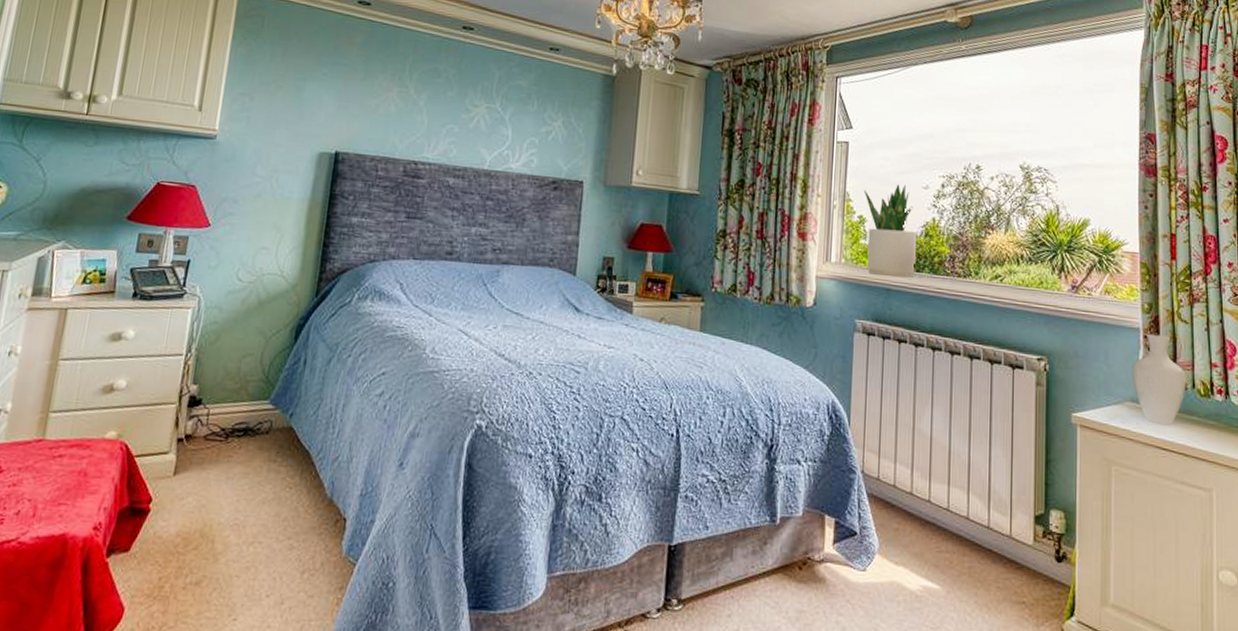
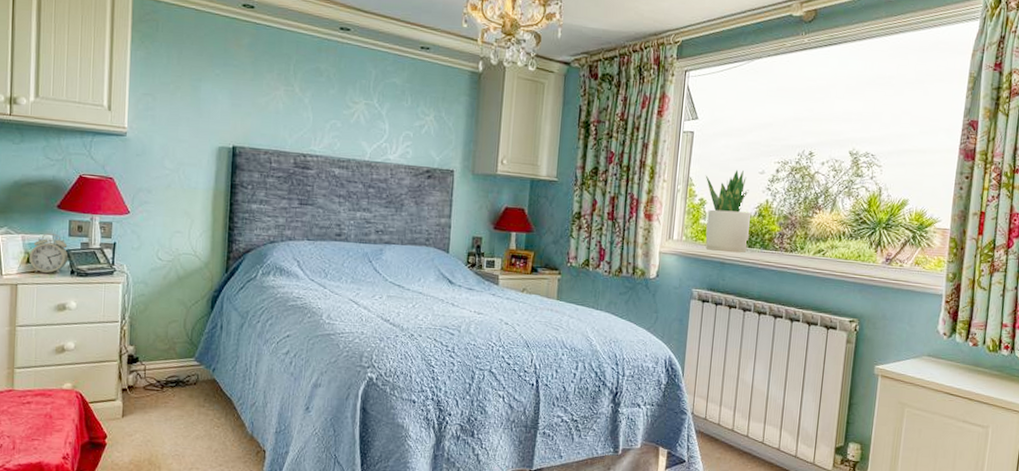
alarm clock: none [85,249,134,296] -> present [29,233,69,274]
vase: present [1132,333,1186,426] -> none [931,299,979,375]

